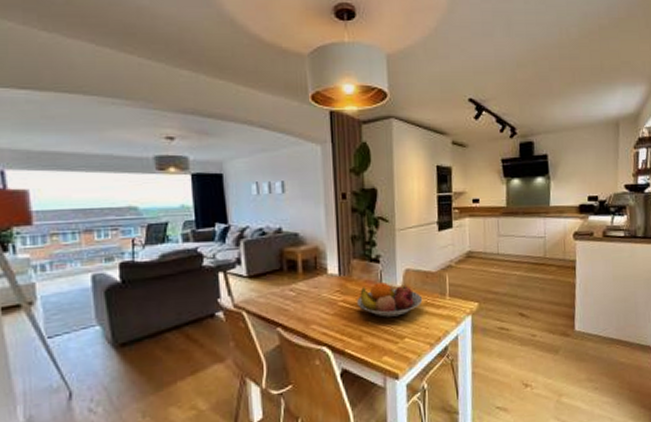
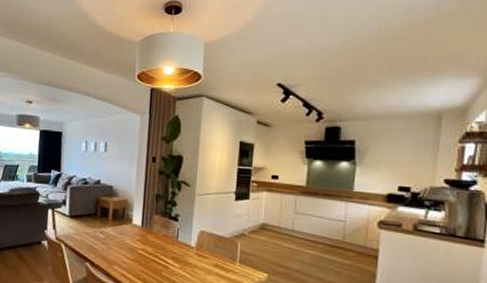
fruit bowl: present [357,282,423,317] -> none [154,239,214,272]

